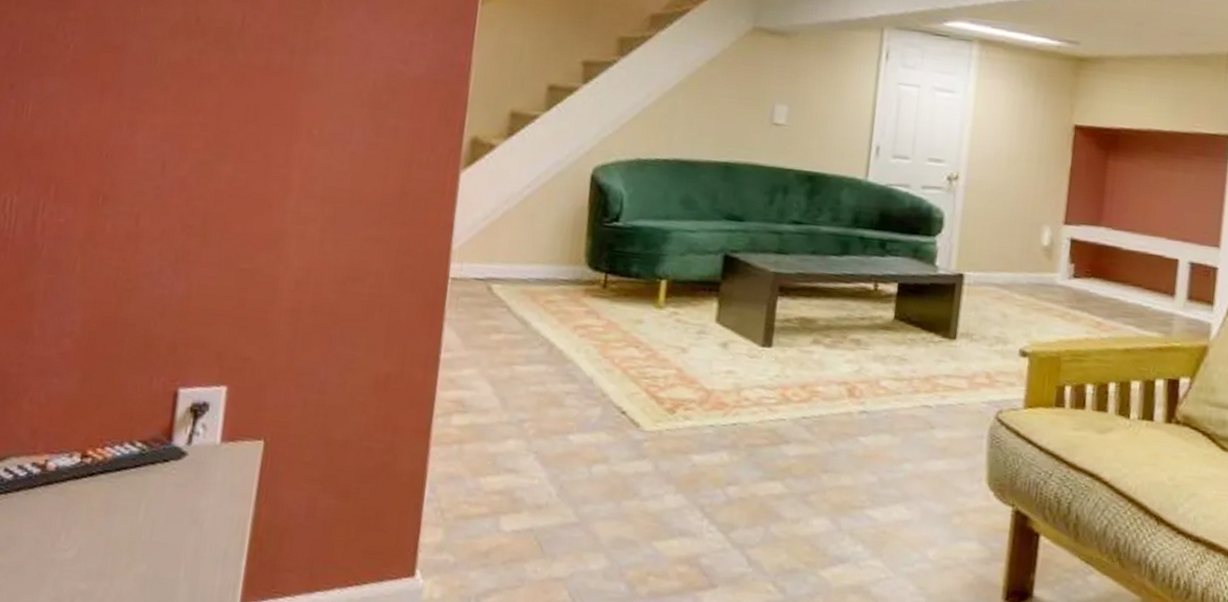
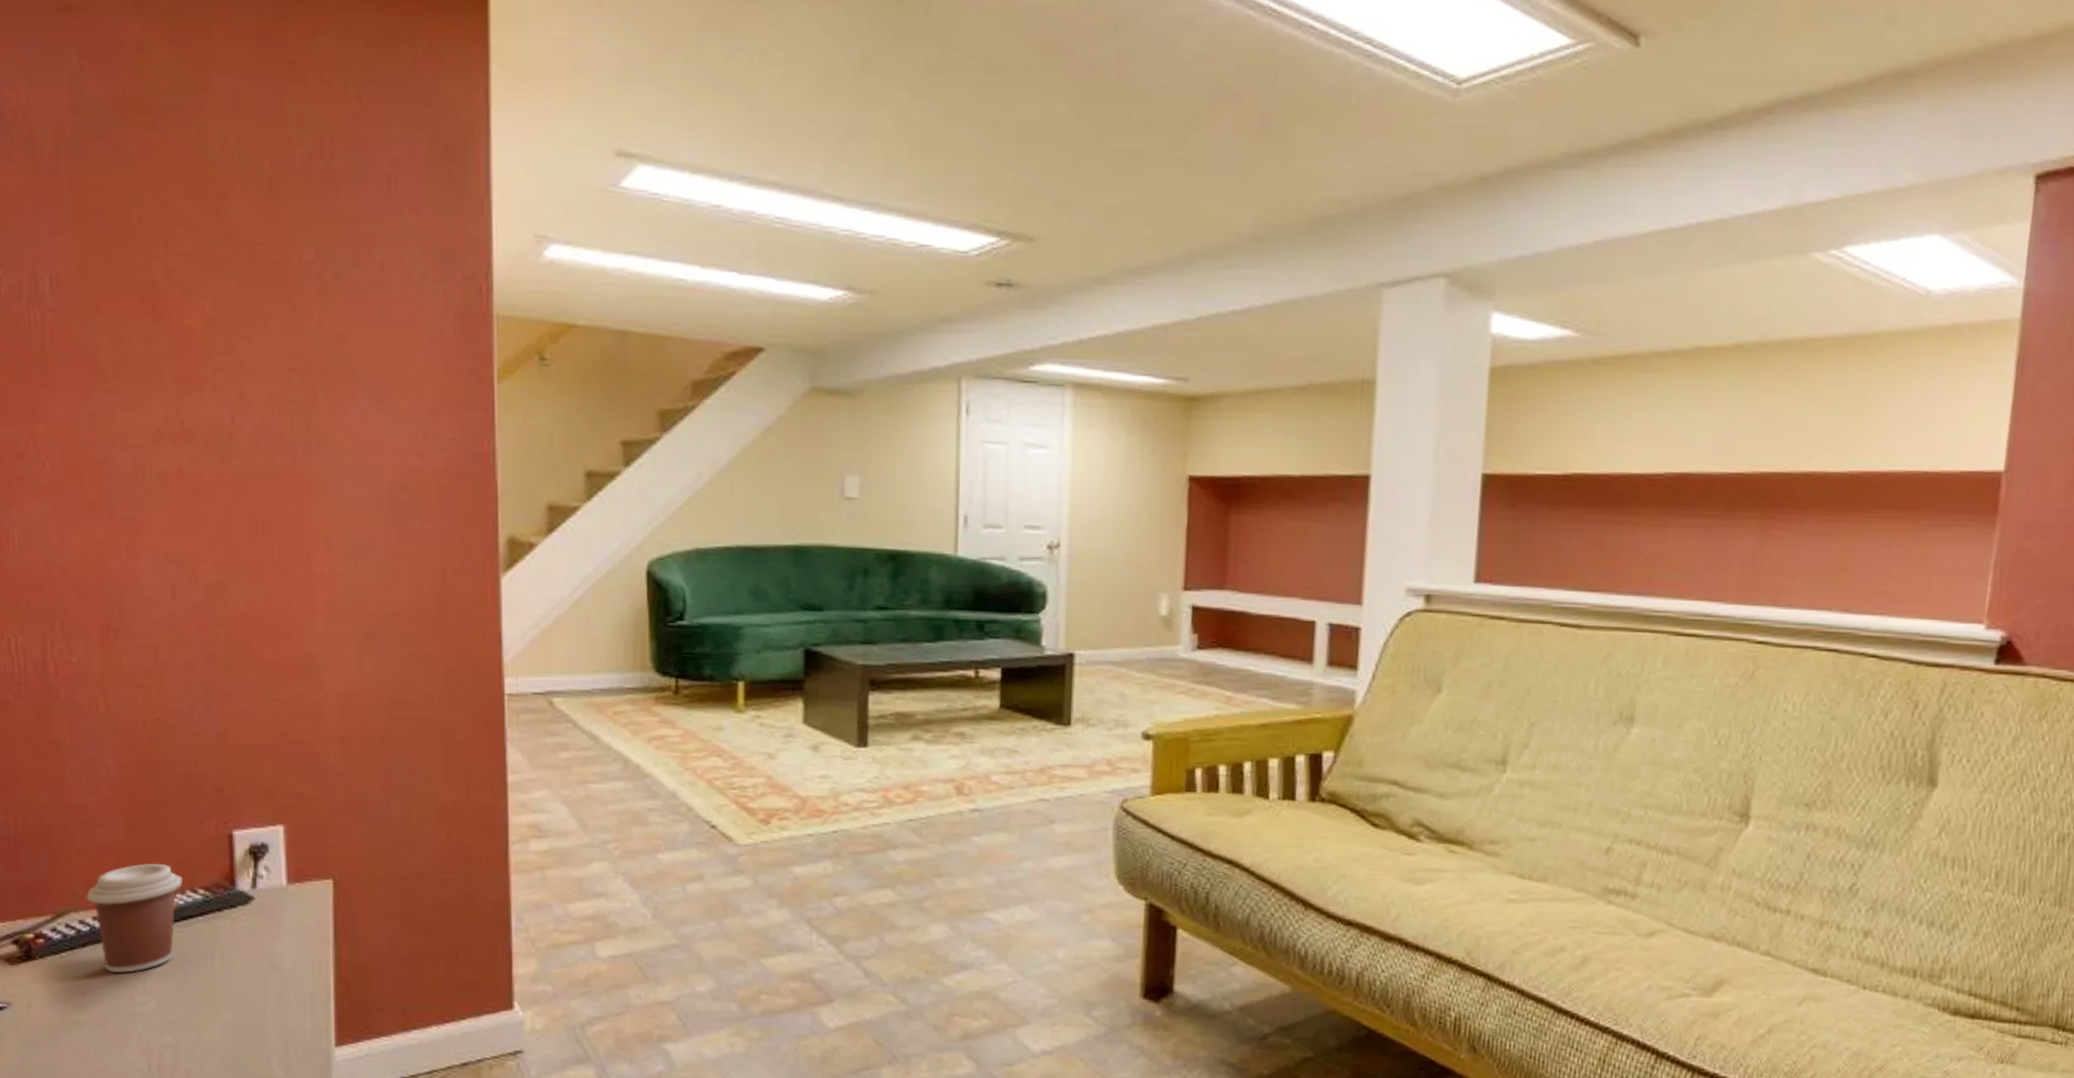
coffee cup: none [29,414,124,519] -> present [85,863,183,973]

